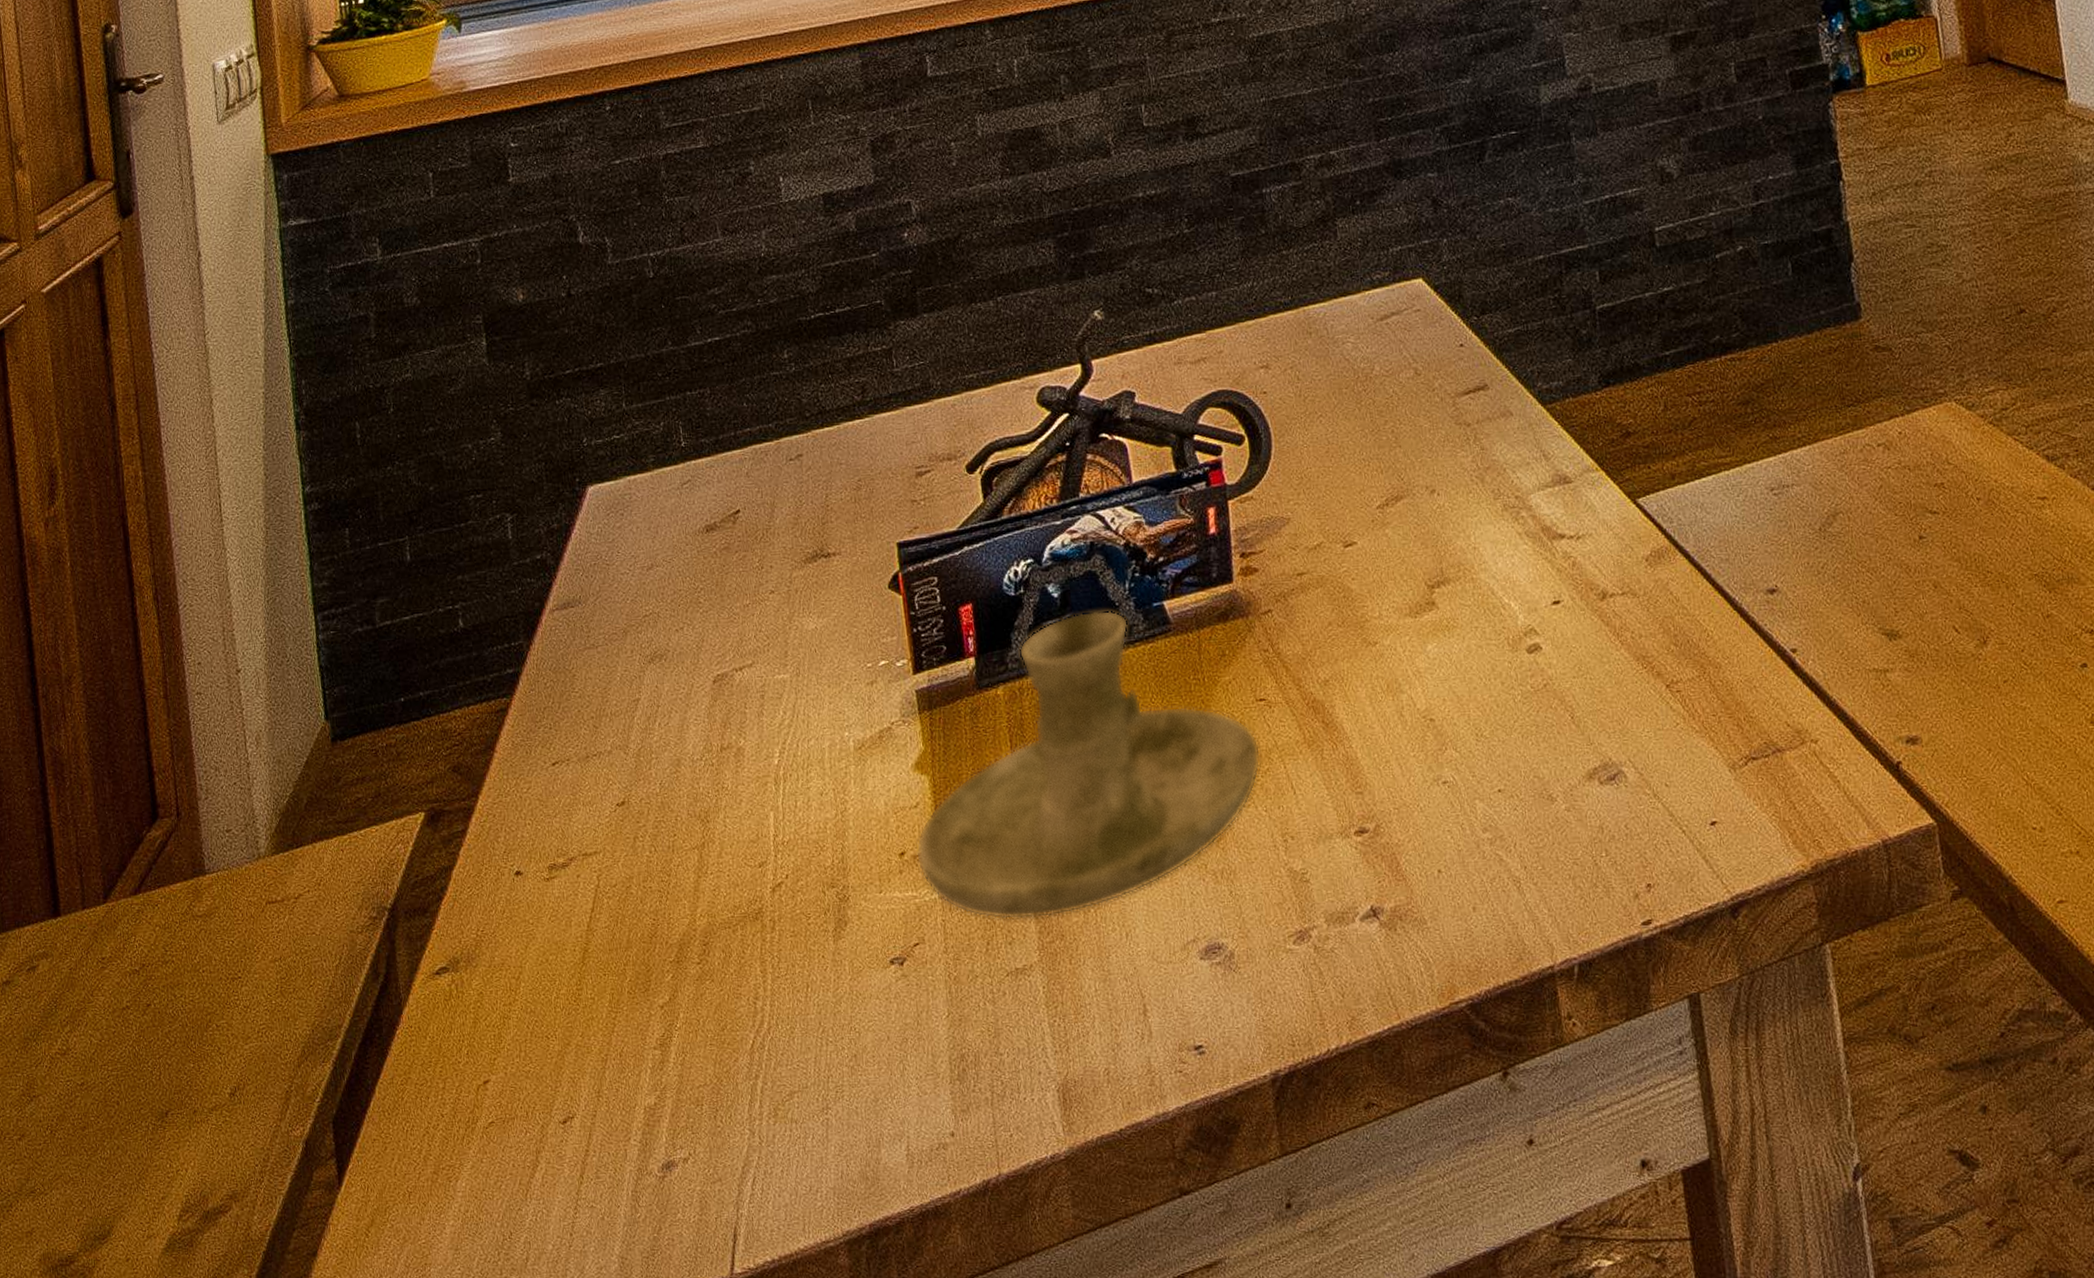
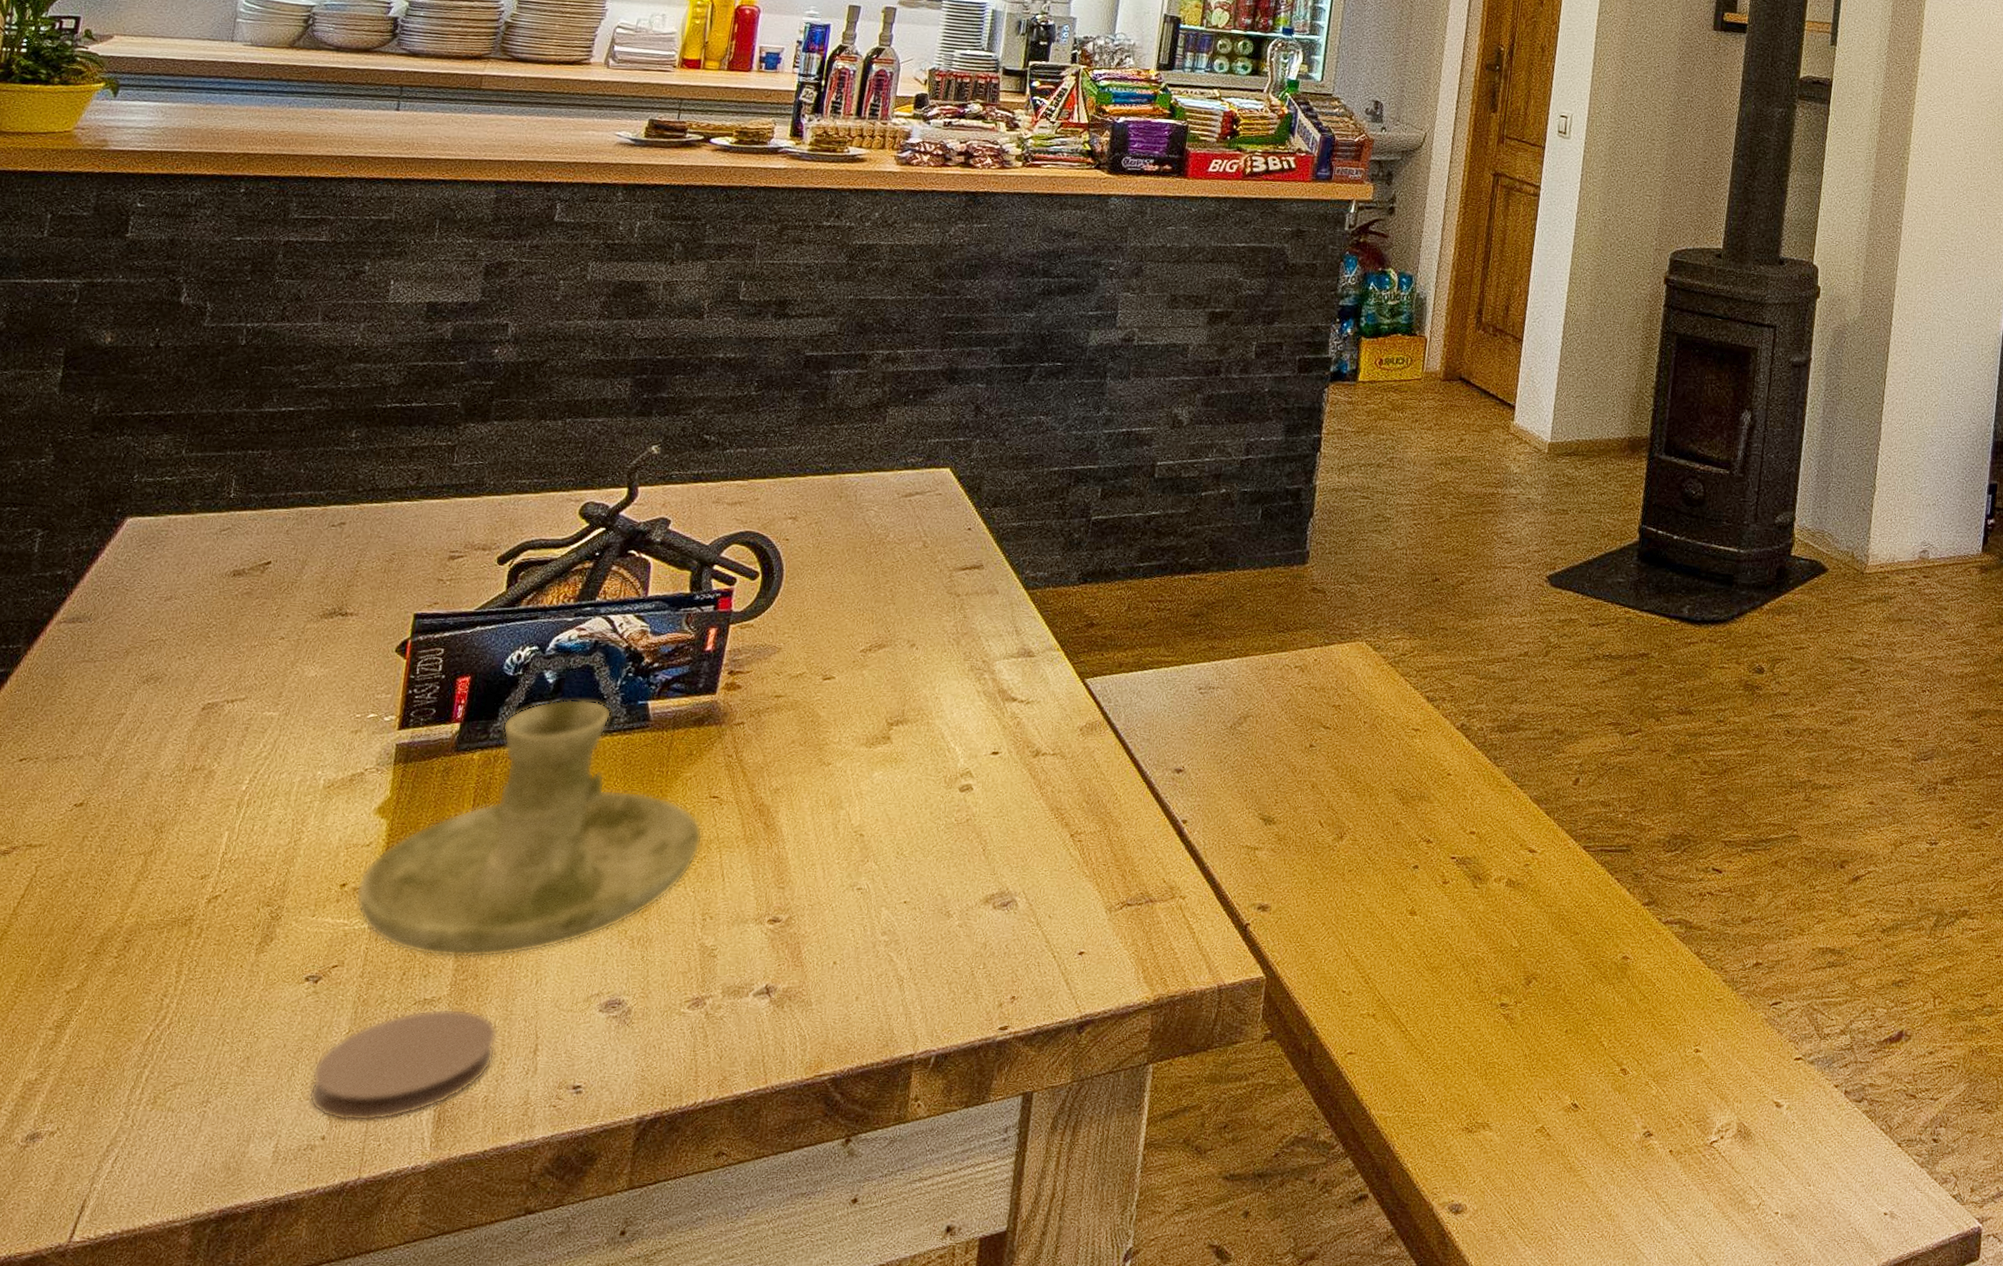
coaster: none [923,975,1104,1114] -> present [308,1008,498,1122]

